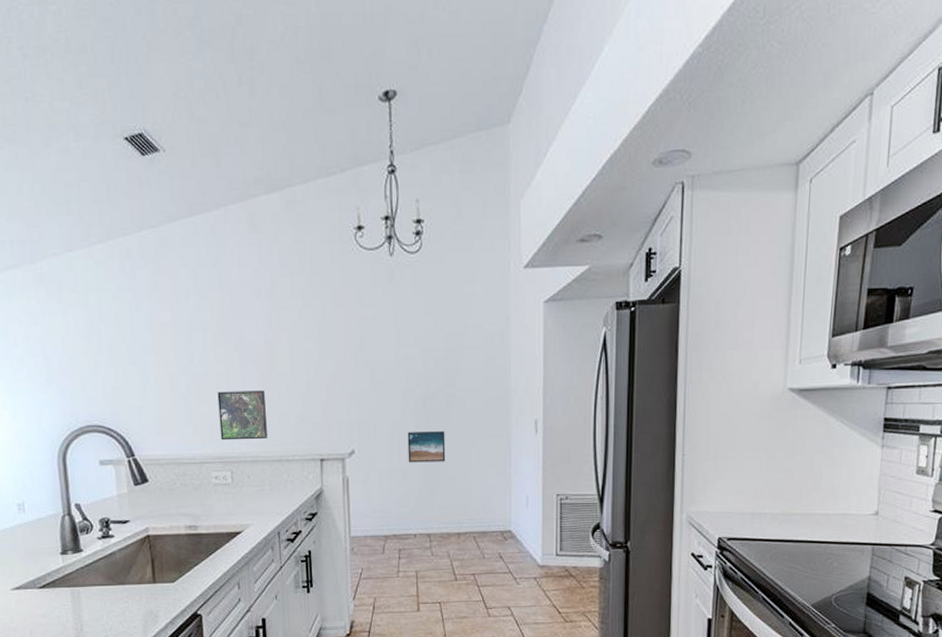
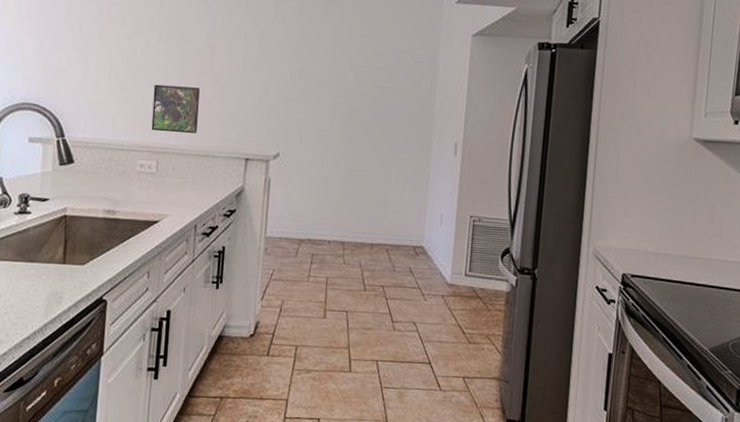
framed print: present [407,431,446,463] -> none [330,141,369,174]

